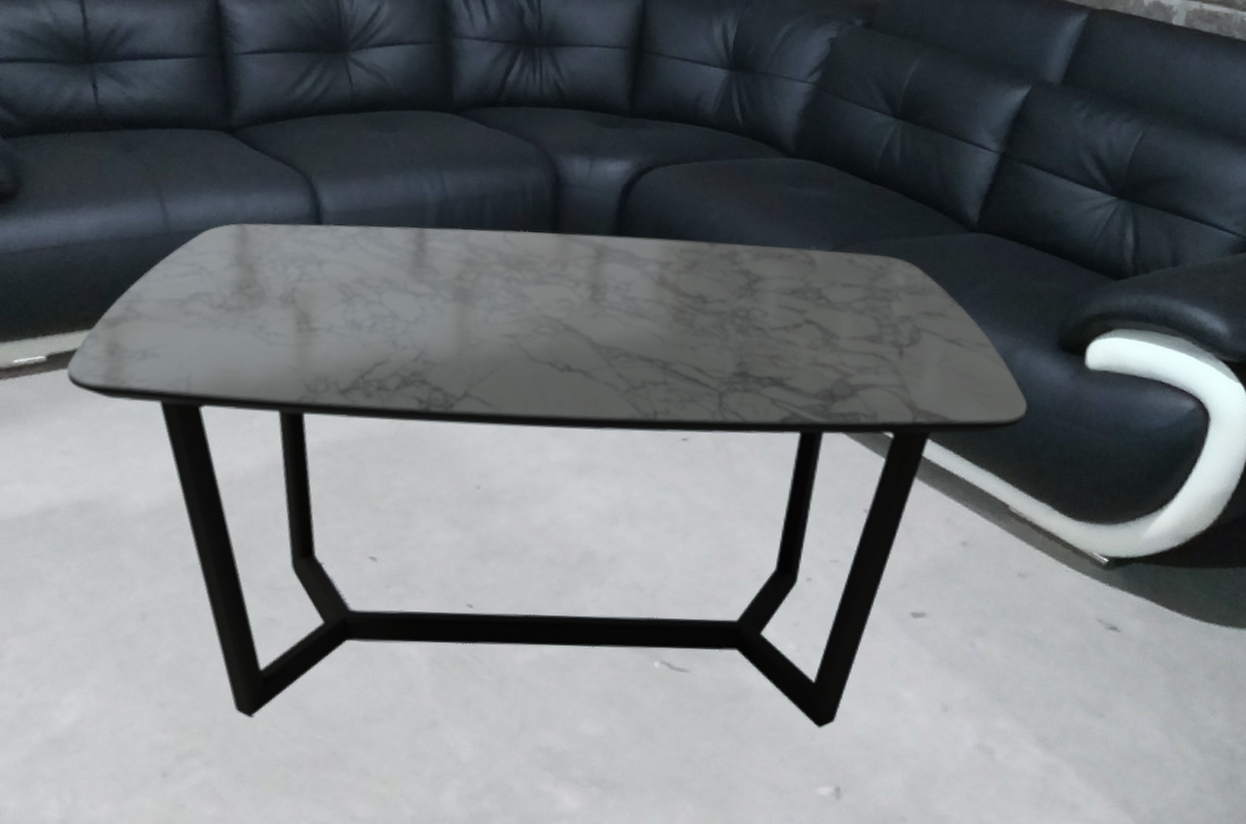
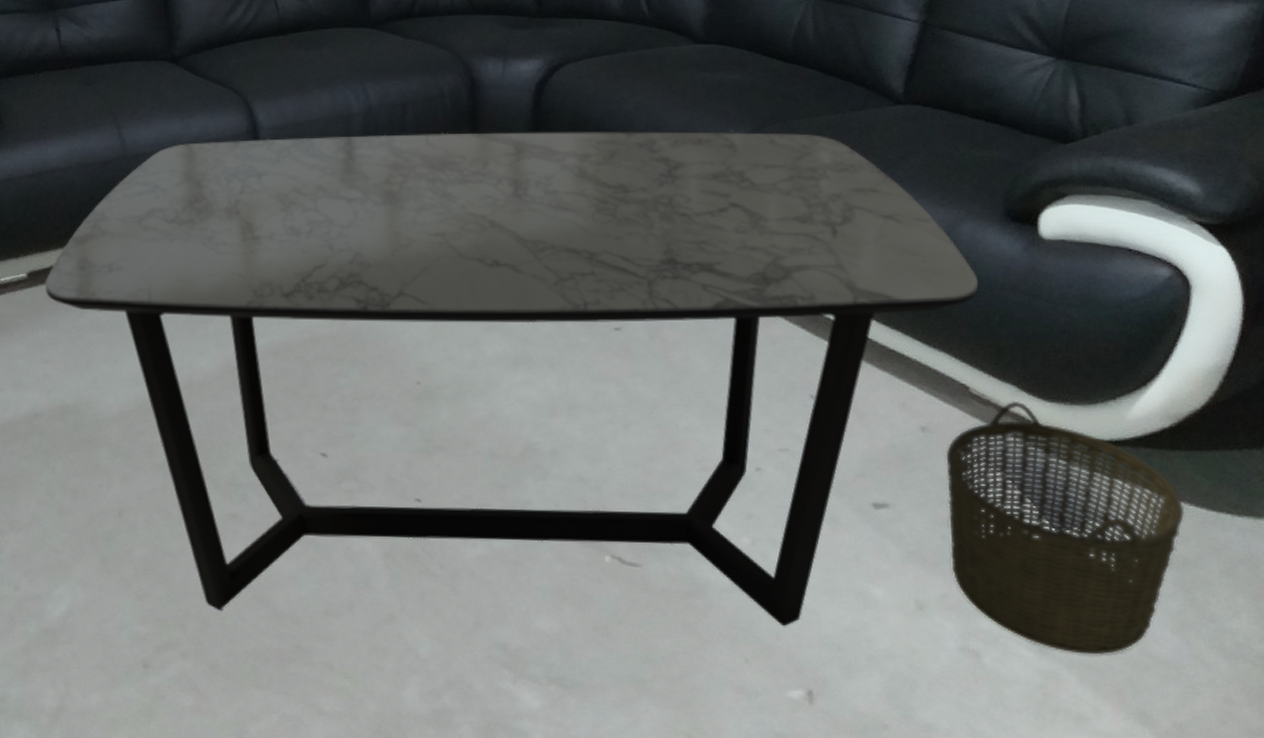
basket: none [976,519,1182,751] -> present [945,400,1185,655]

